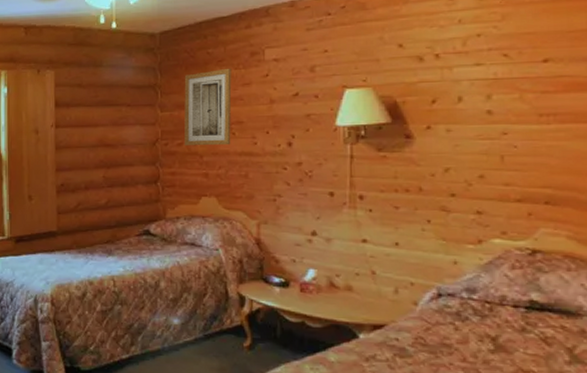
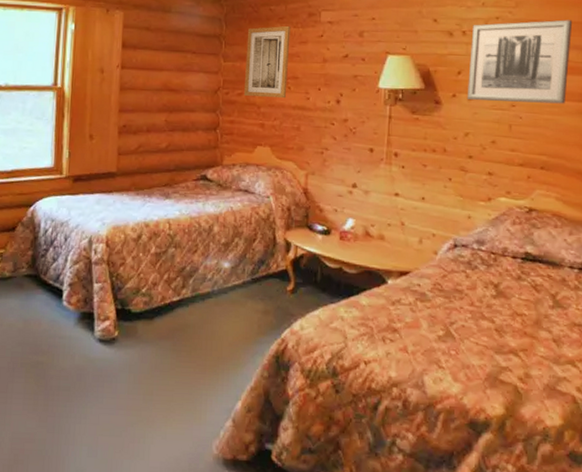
wall art: none [444,28,579,132] -> present [467,19,573,104]

